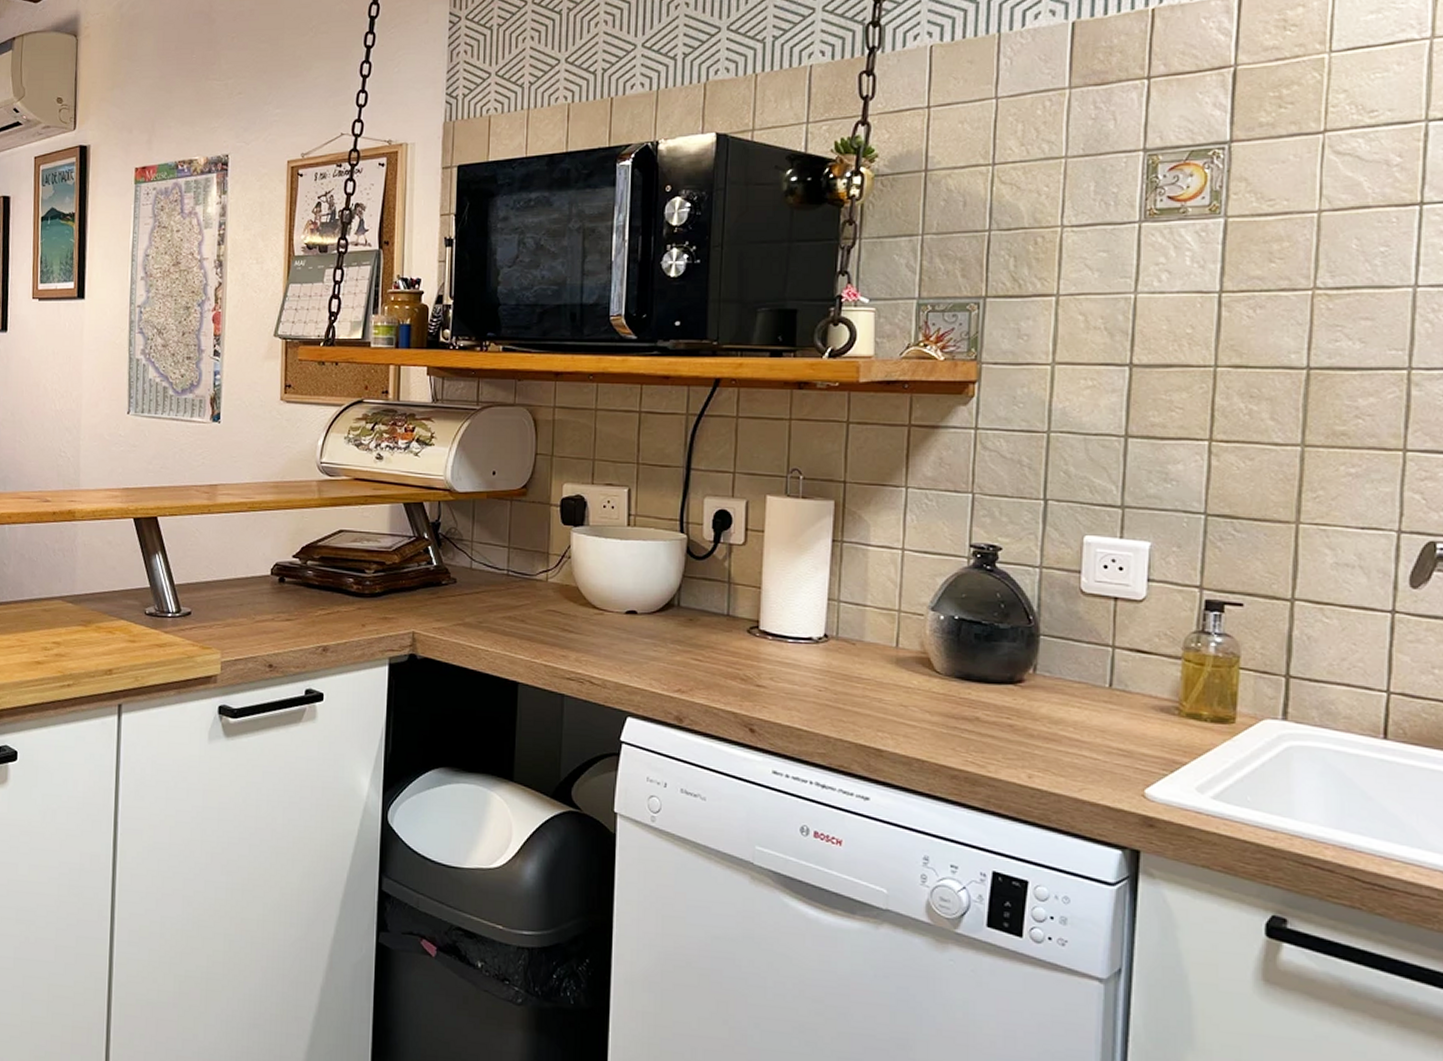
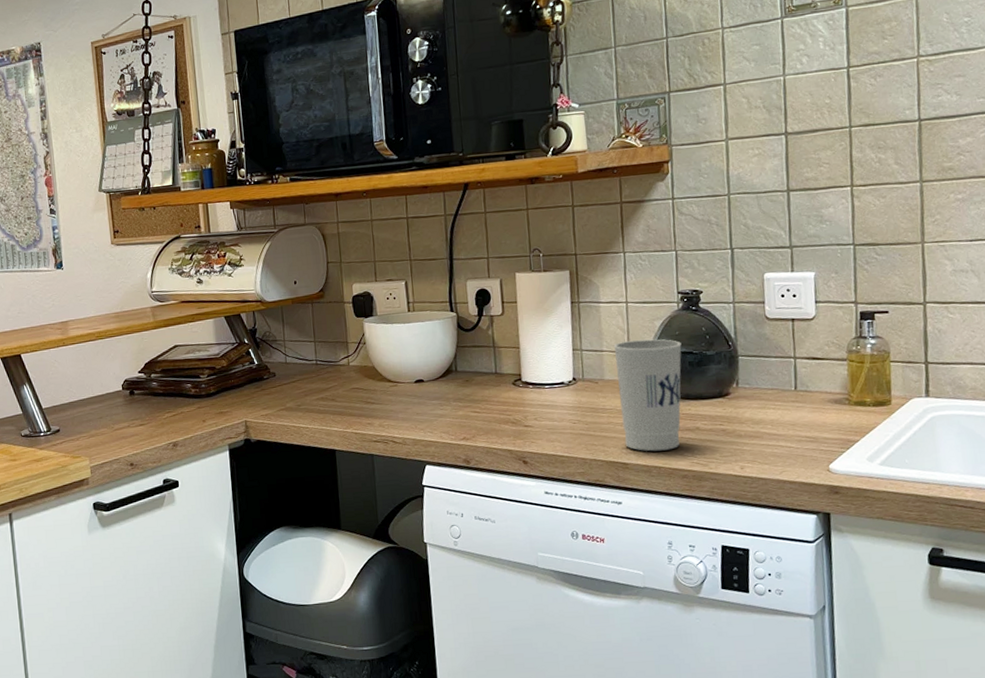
cup: none [880,597,968,741] -> present [613,339,682,452]

